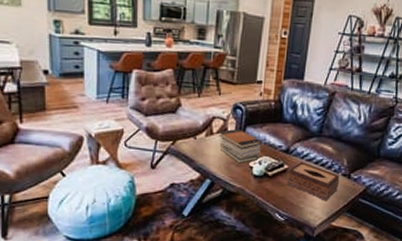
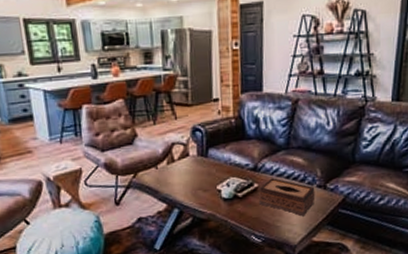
book stack: present [218,129,261,164] -> none [180,152,227,188]

